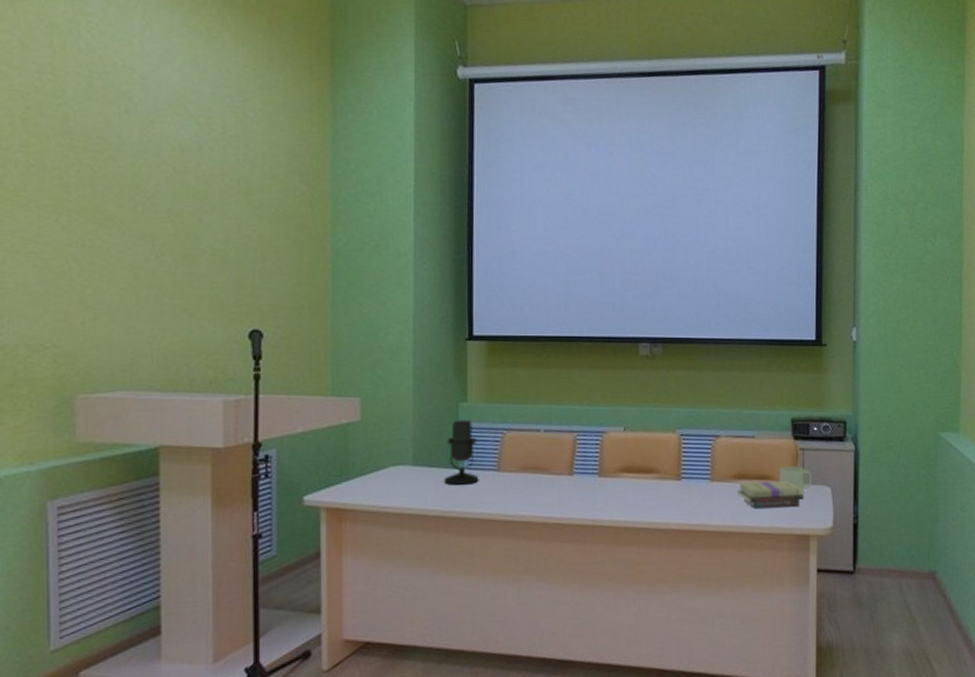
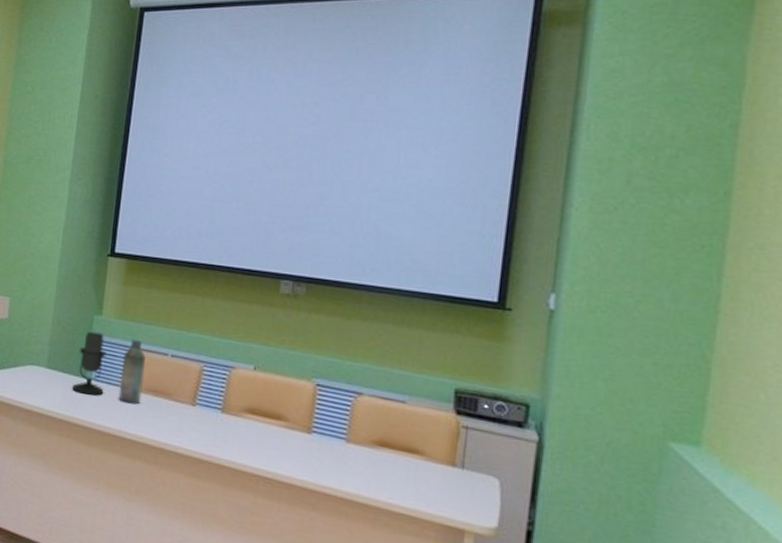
water bottle: none [494,421,520,486] -> present [118,339,146,404]
books: present [737,481,804,508] -> none [377,450,463,493]
mug: present [779,465,813,496] -> none [431,442,477,482]

